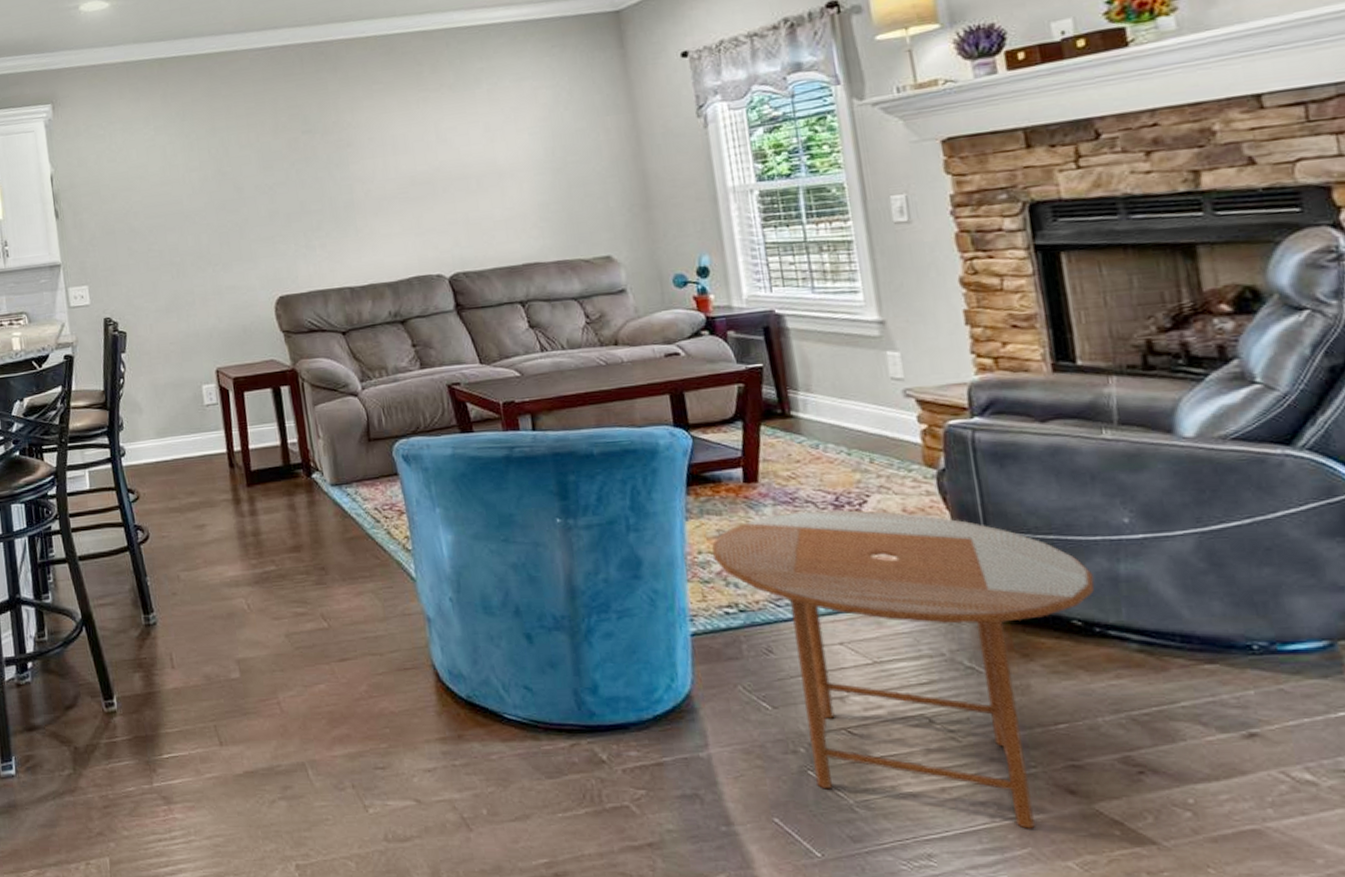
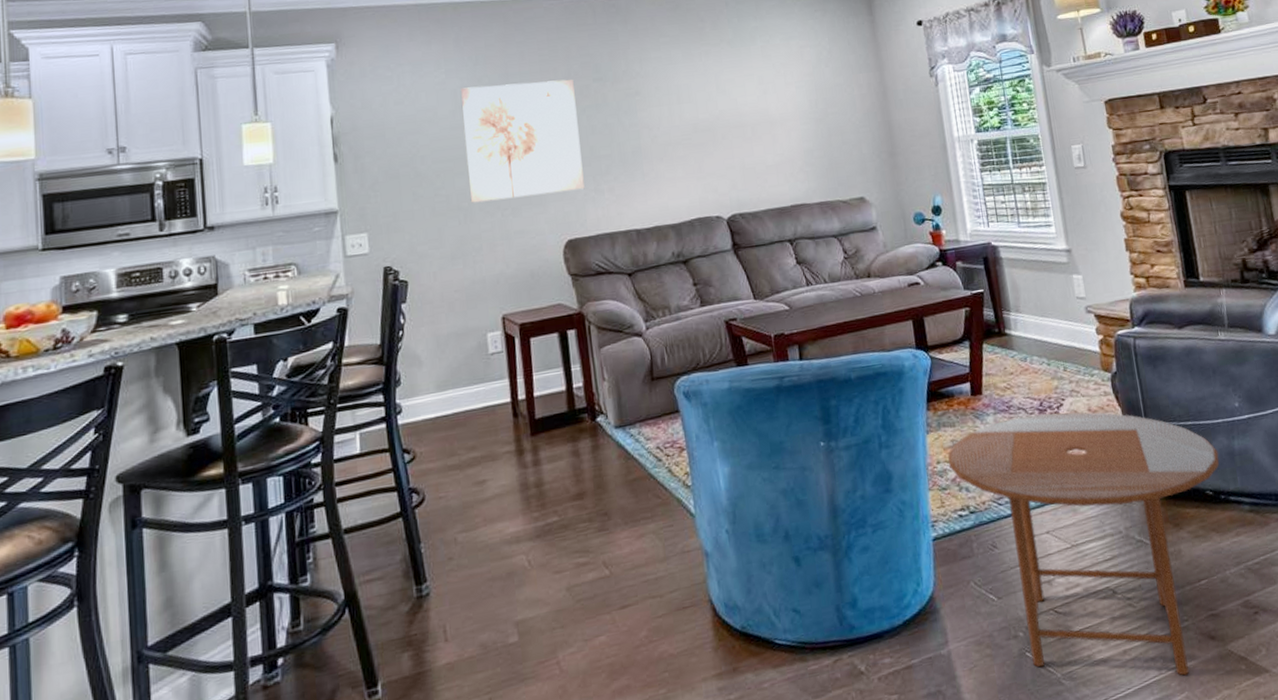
wall art: none [170,132,295,259] -> present [461,79,585,203]

